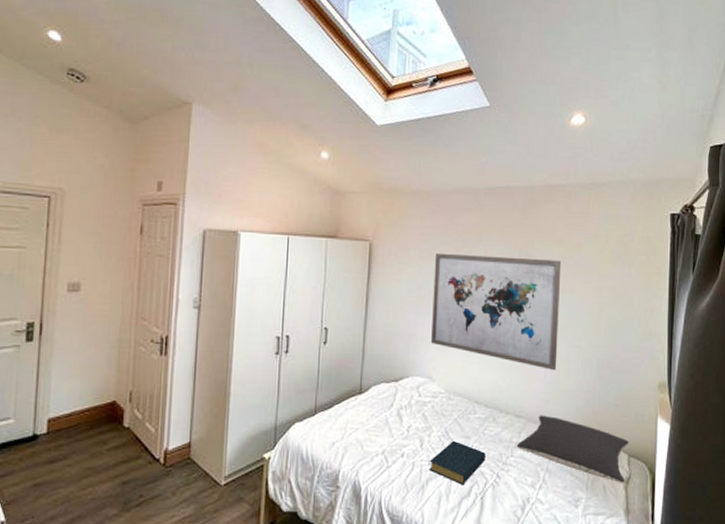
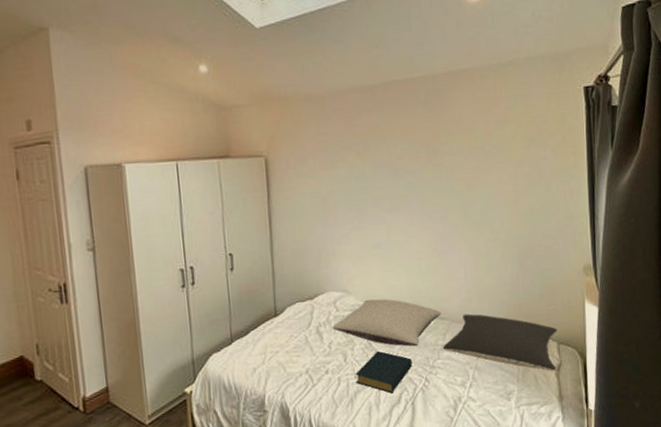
pillow: none [412,388,518,440] -> present [332,298,441,347]
wall art: present [431,253,562,371] -> none [336,152,477,268]

